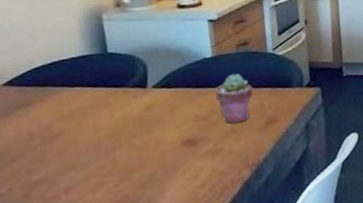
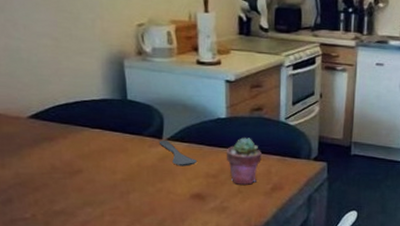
spoon: none [143,89,185,114] -> present [159,140,197,167]

